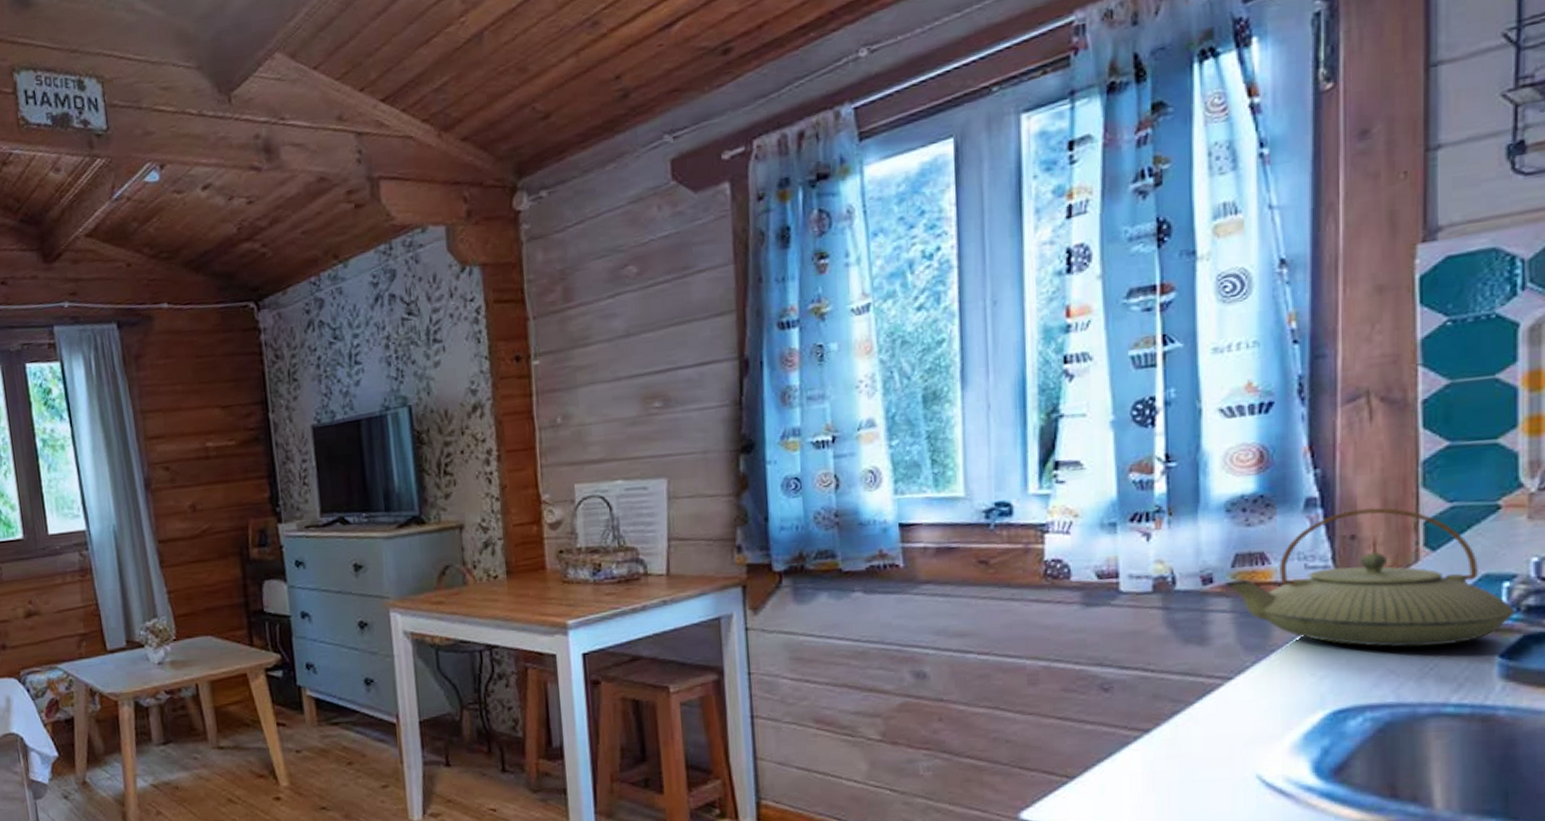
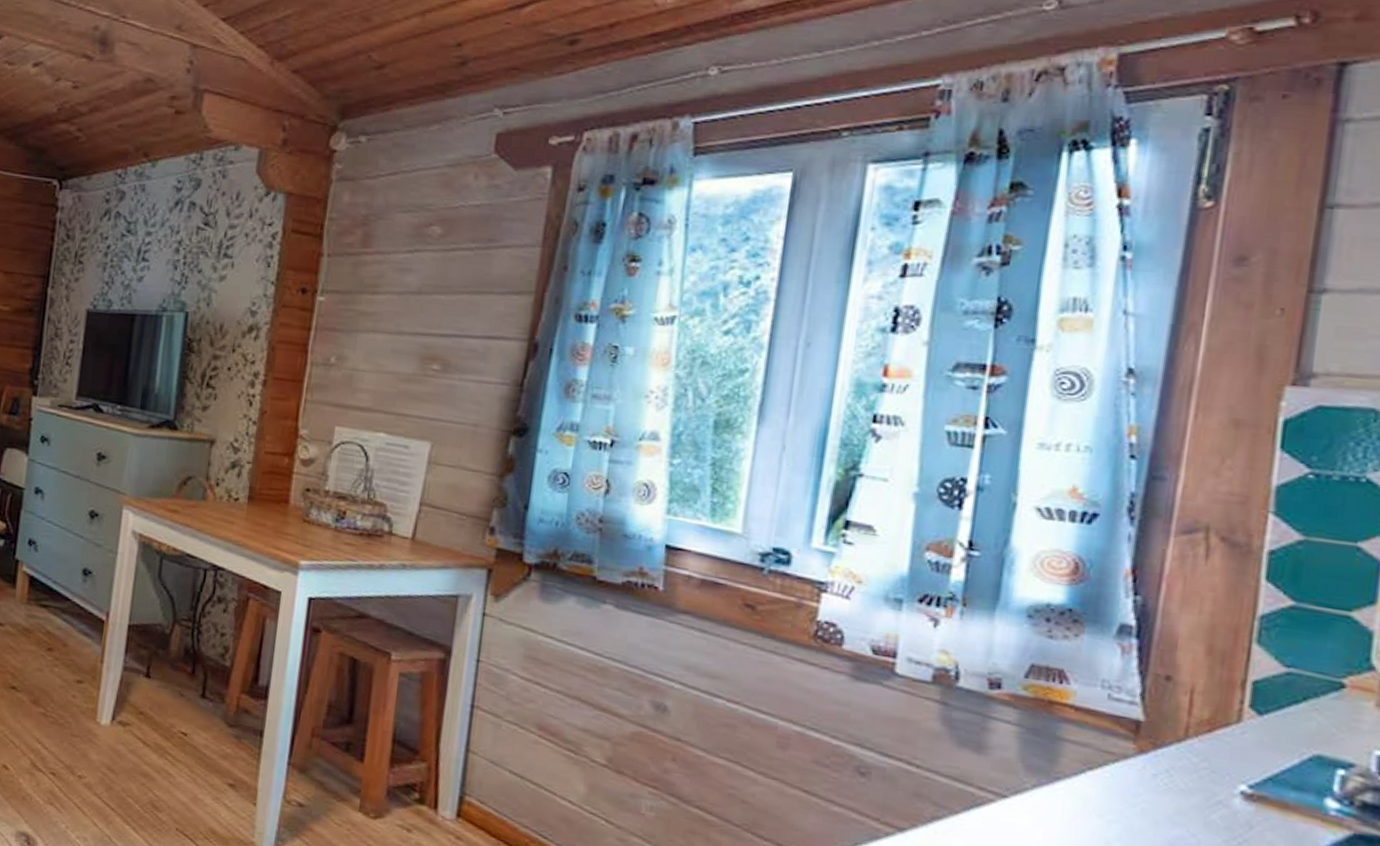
teapot: present [1224,507,1516,648] -> none [1013,648,1349,825]

